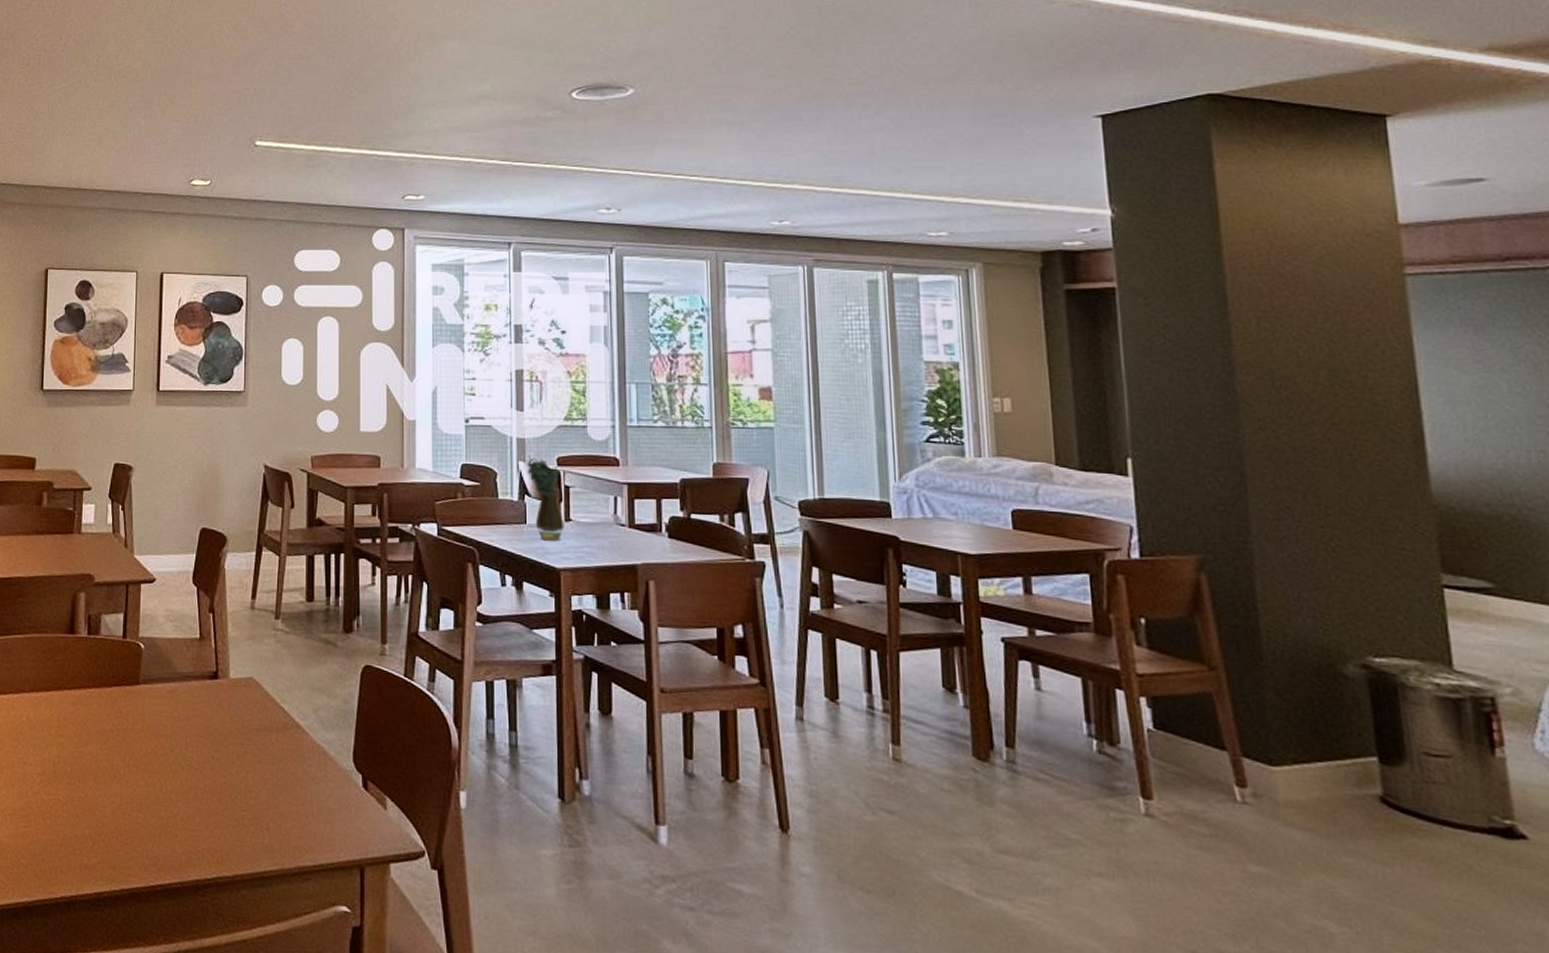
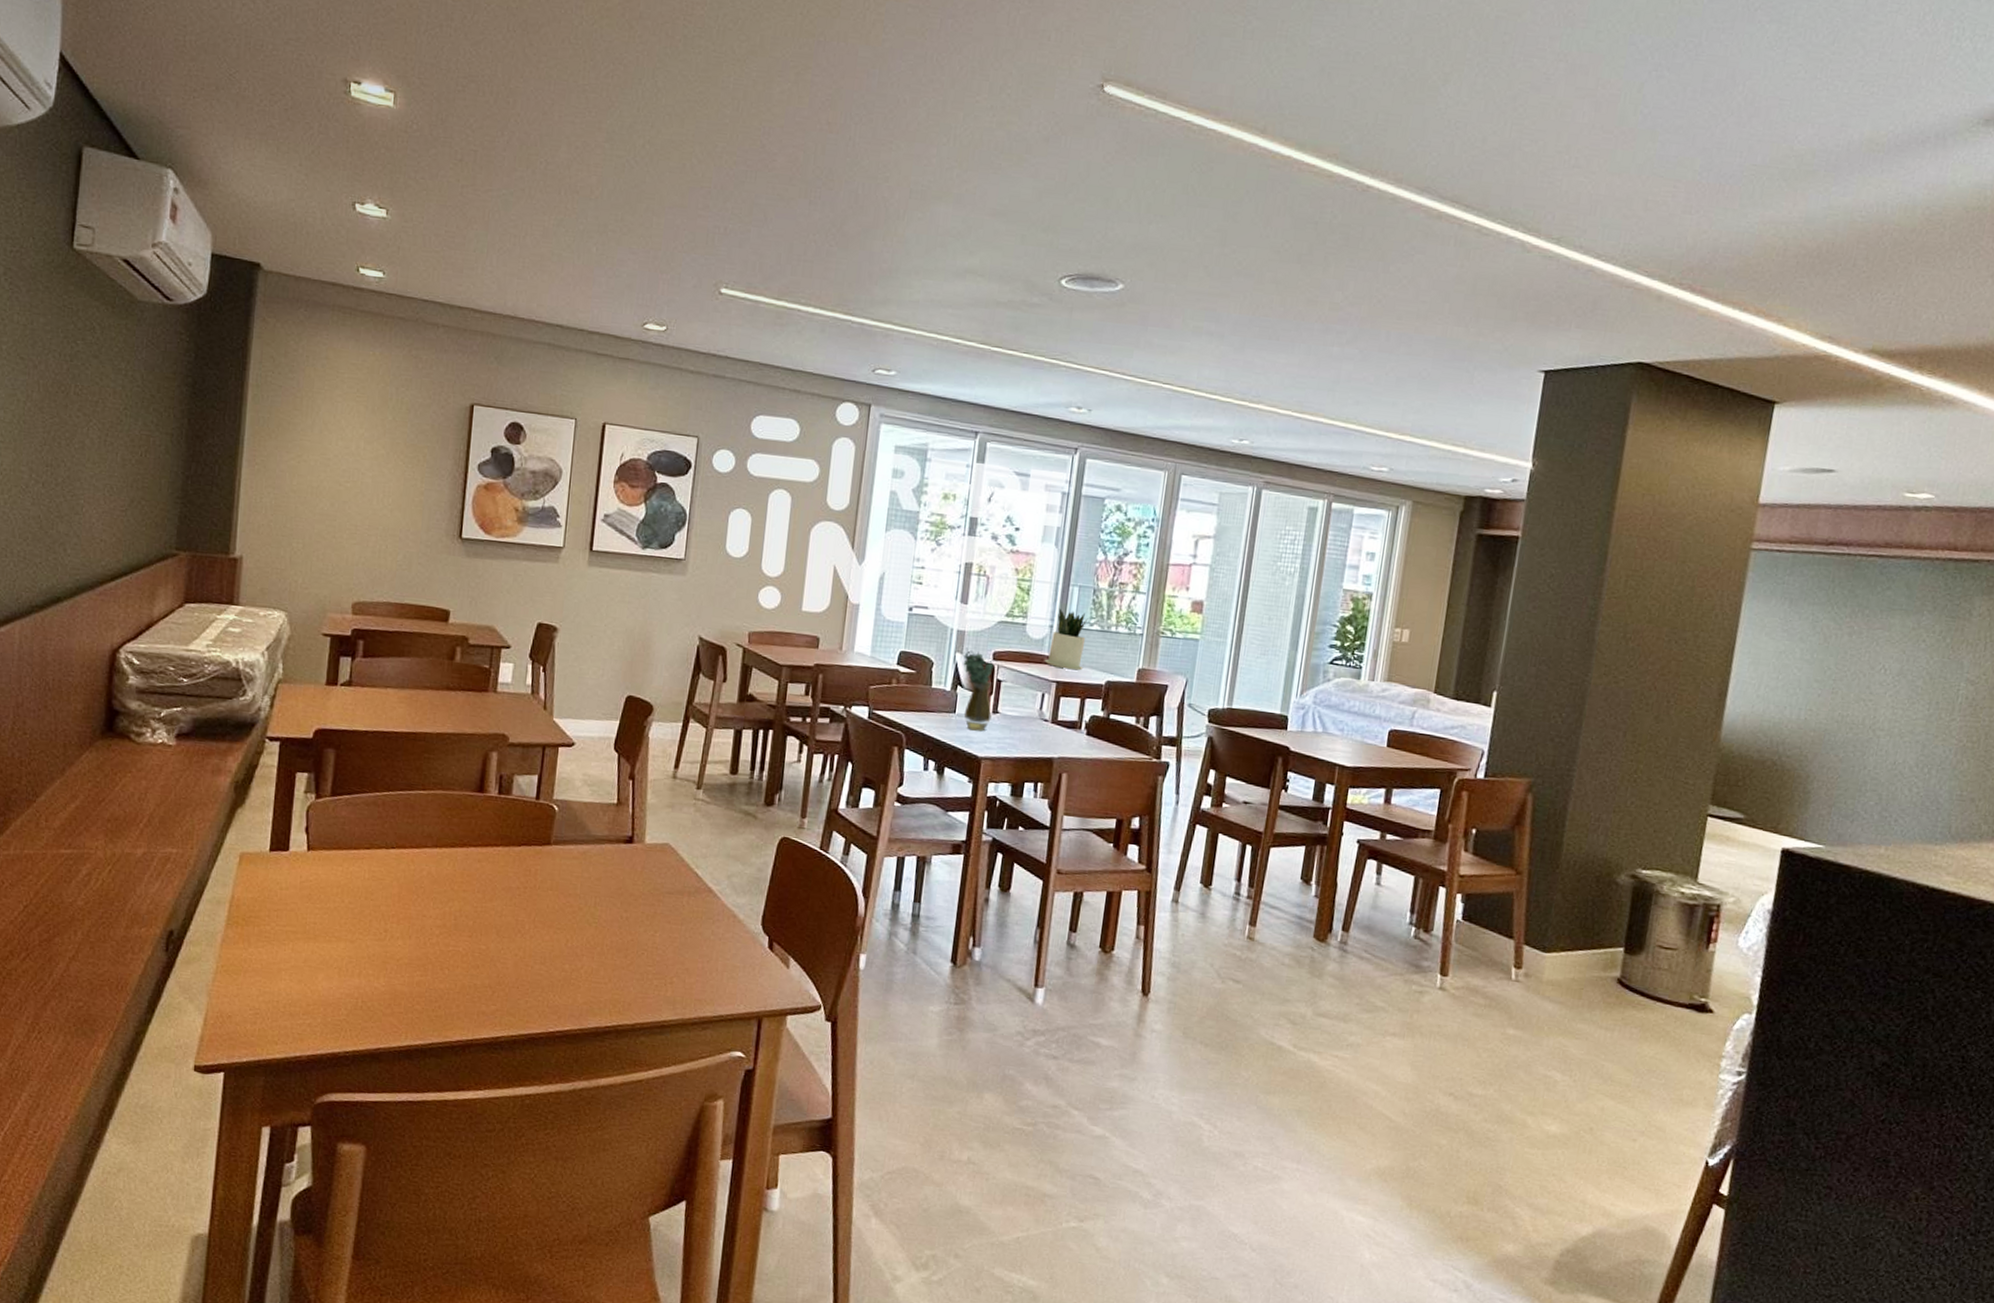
planter: none [611,407,654,470] -> present [1044,608,1089,671]

